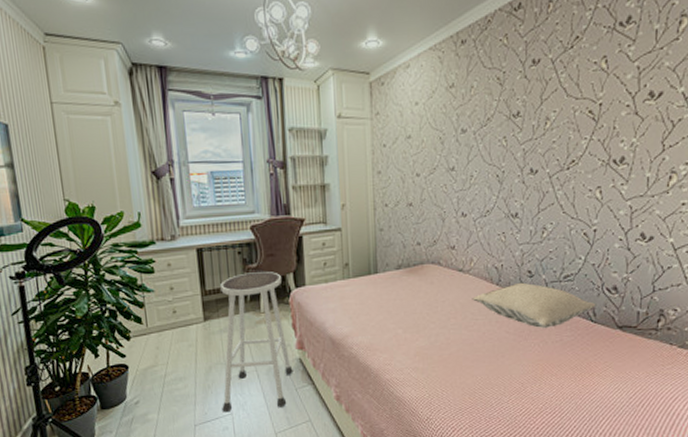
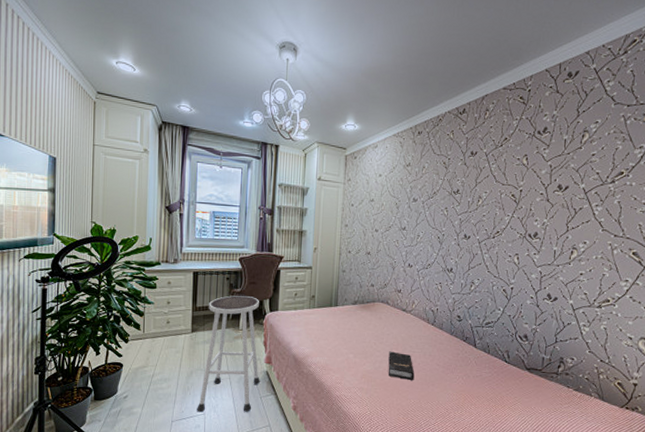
hardback book: none [446,321,480,353] -> present [388,351,415,380]
pillow: present [472,282,596,328] -> none [411,324,510,364]

